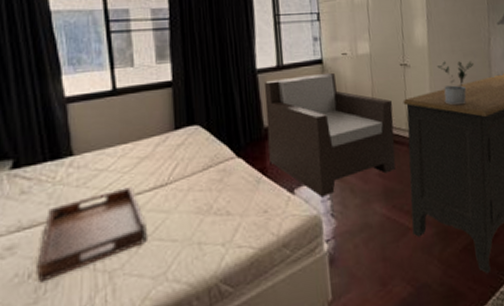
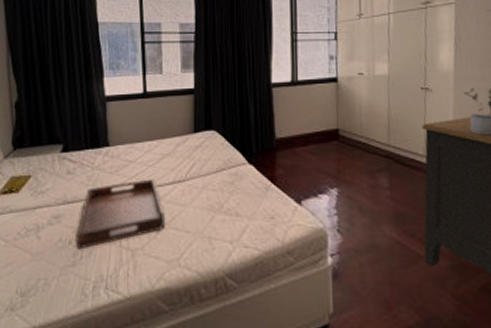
armchair: present [263,72,396,198] -> none [277,91,410,212]

